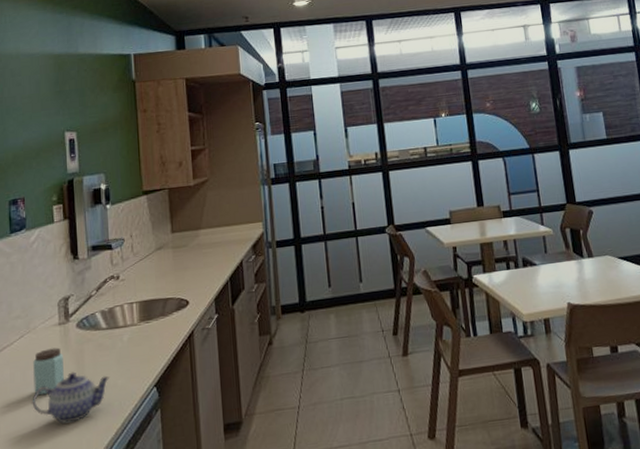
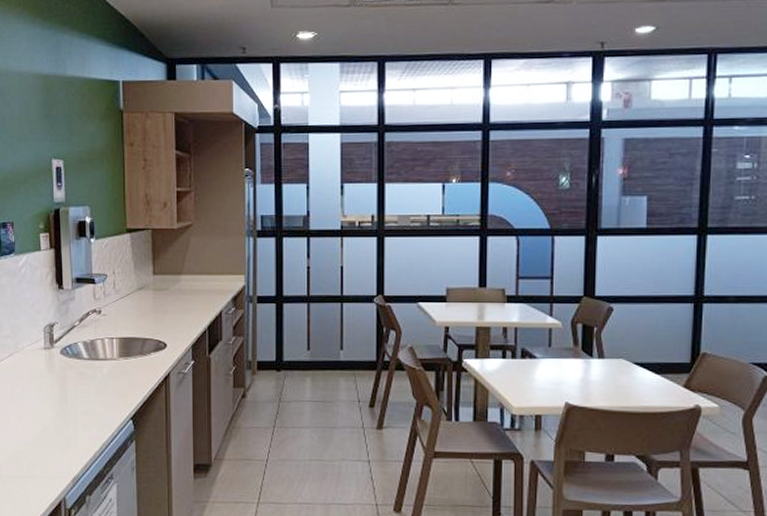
teapot: present [32,371,110,424] -> none [20,394,90,439]
peanut butter: present [33,347,65,395] -> none [21,369,49,411]

